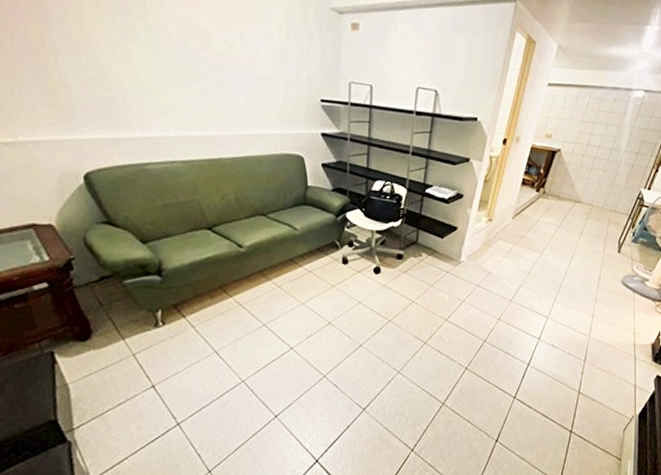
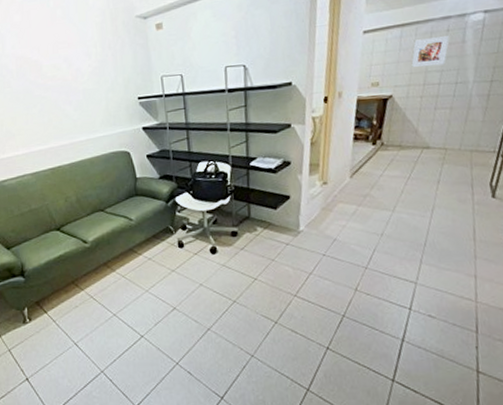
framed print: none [581,102,615,131] -> present [411,36,449,67]

